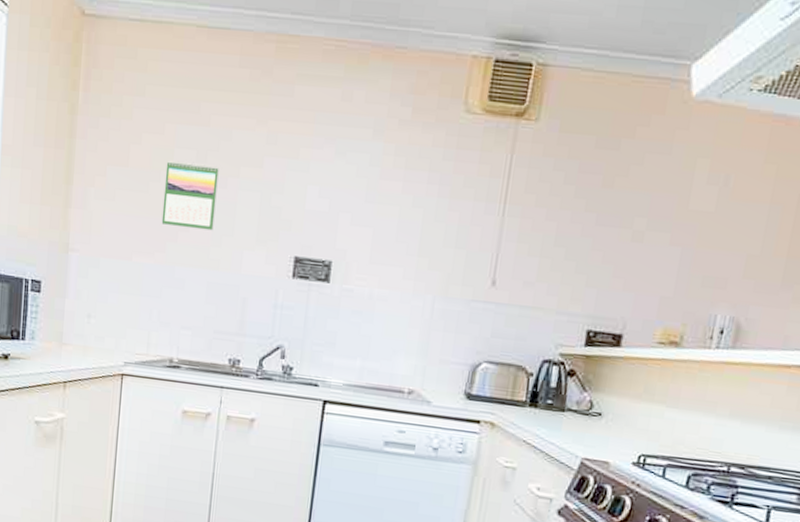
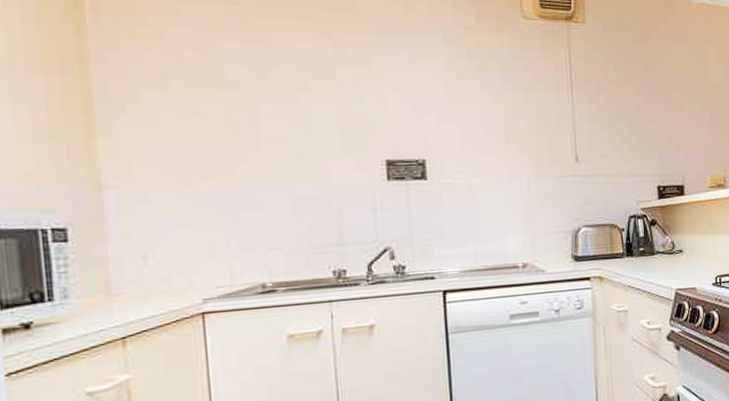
calendar: present [161,161,219,231] -> none [218,79,290,147]

